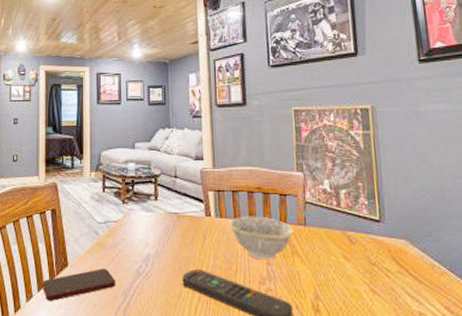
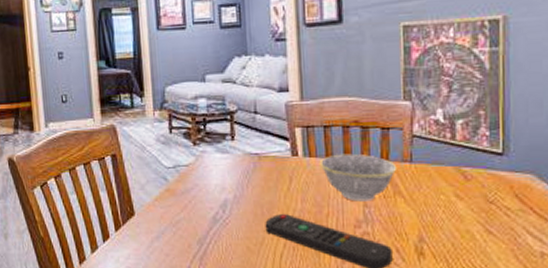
smartphone: present [43,268,116,301] -> none [108,217,190,251]

